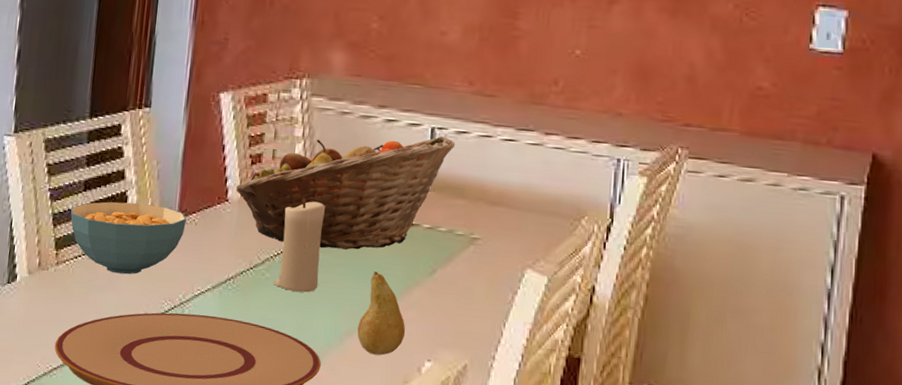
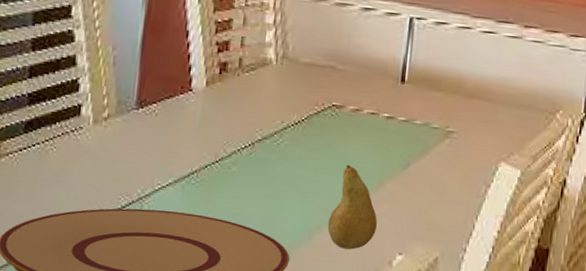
cereal bowl: present [70,201,187,275] -> none [13,90,146,169]
fruit basket: present [236,136,456,250] -> none [201,27,434,143]
candle: present [273,199,326,293] -> none [240,89,298,187]

